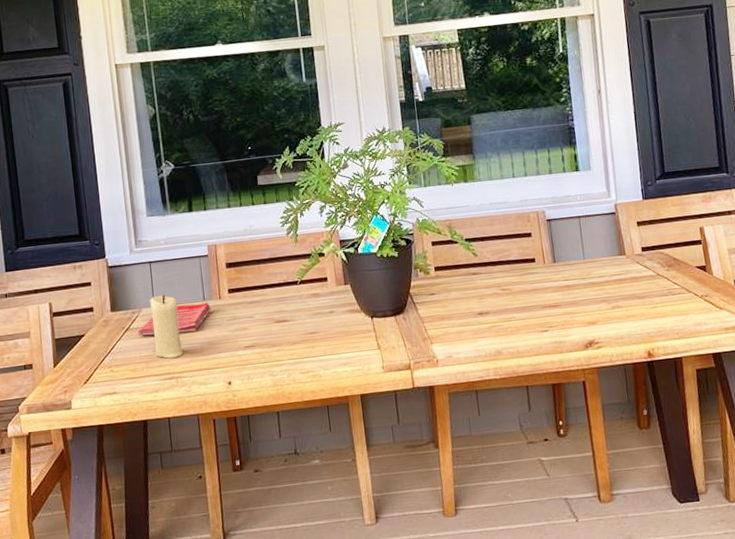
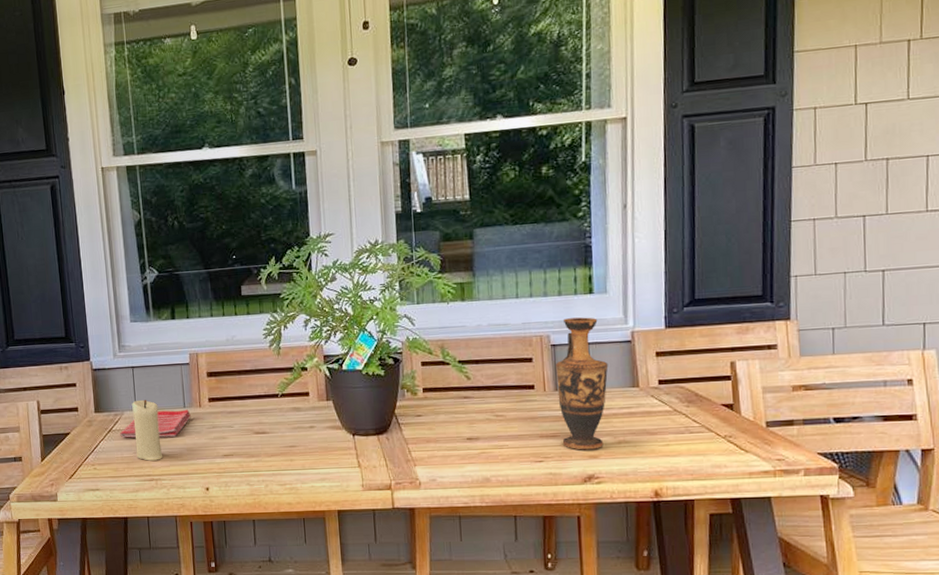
vase: none [552,192,600,318] -> present [556,317,609,450]

